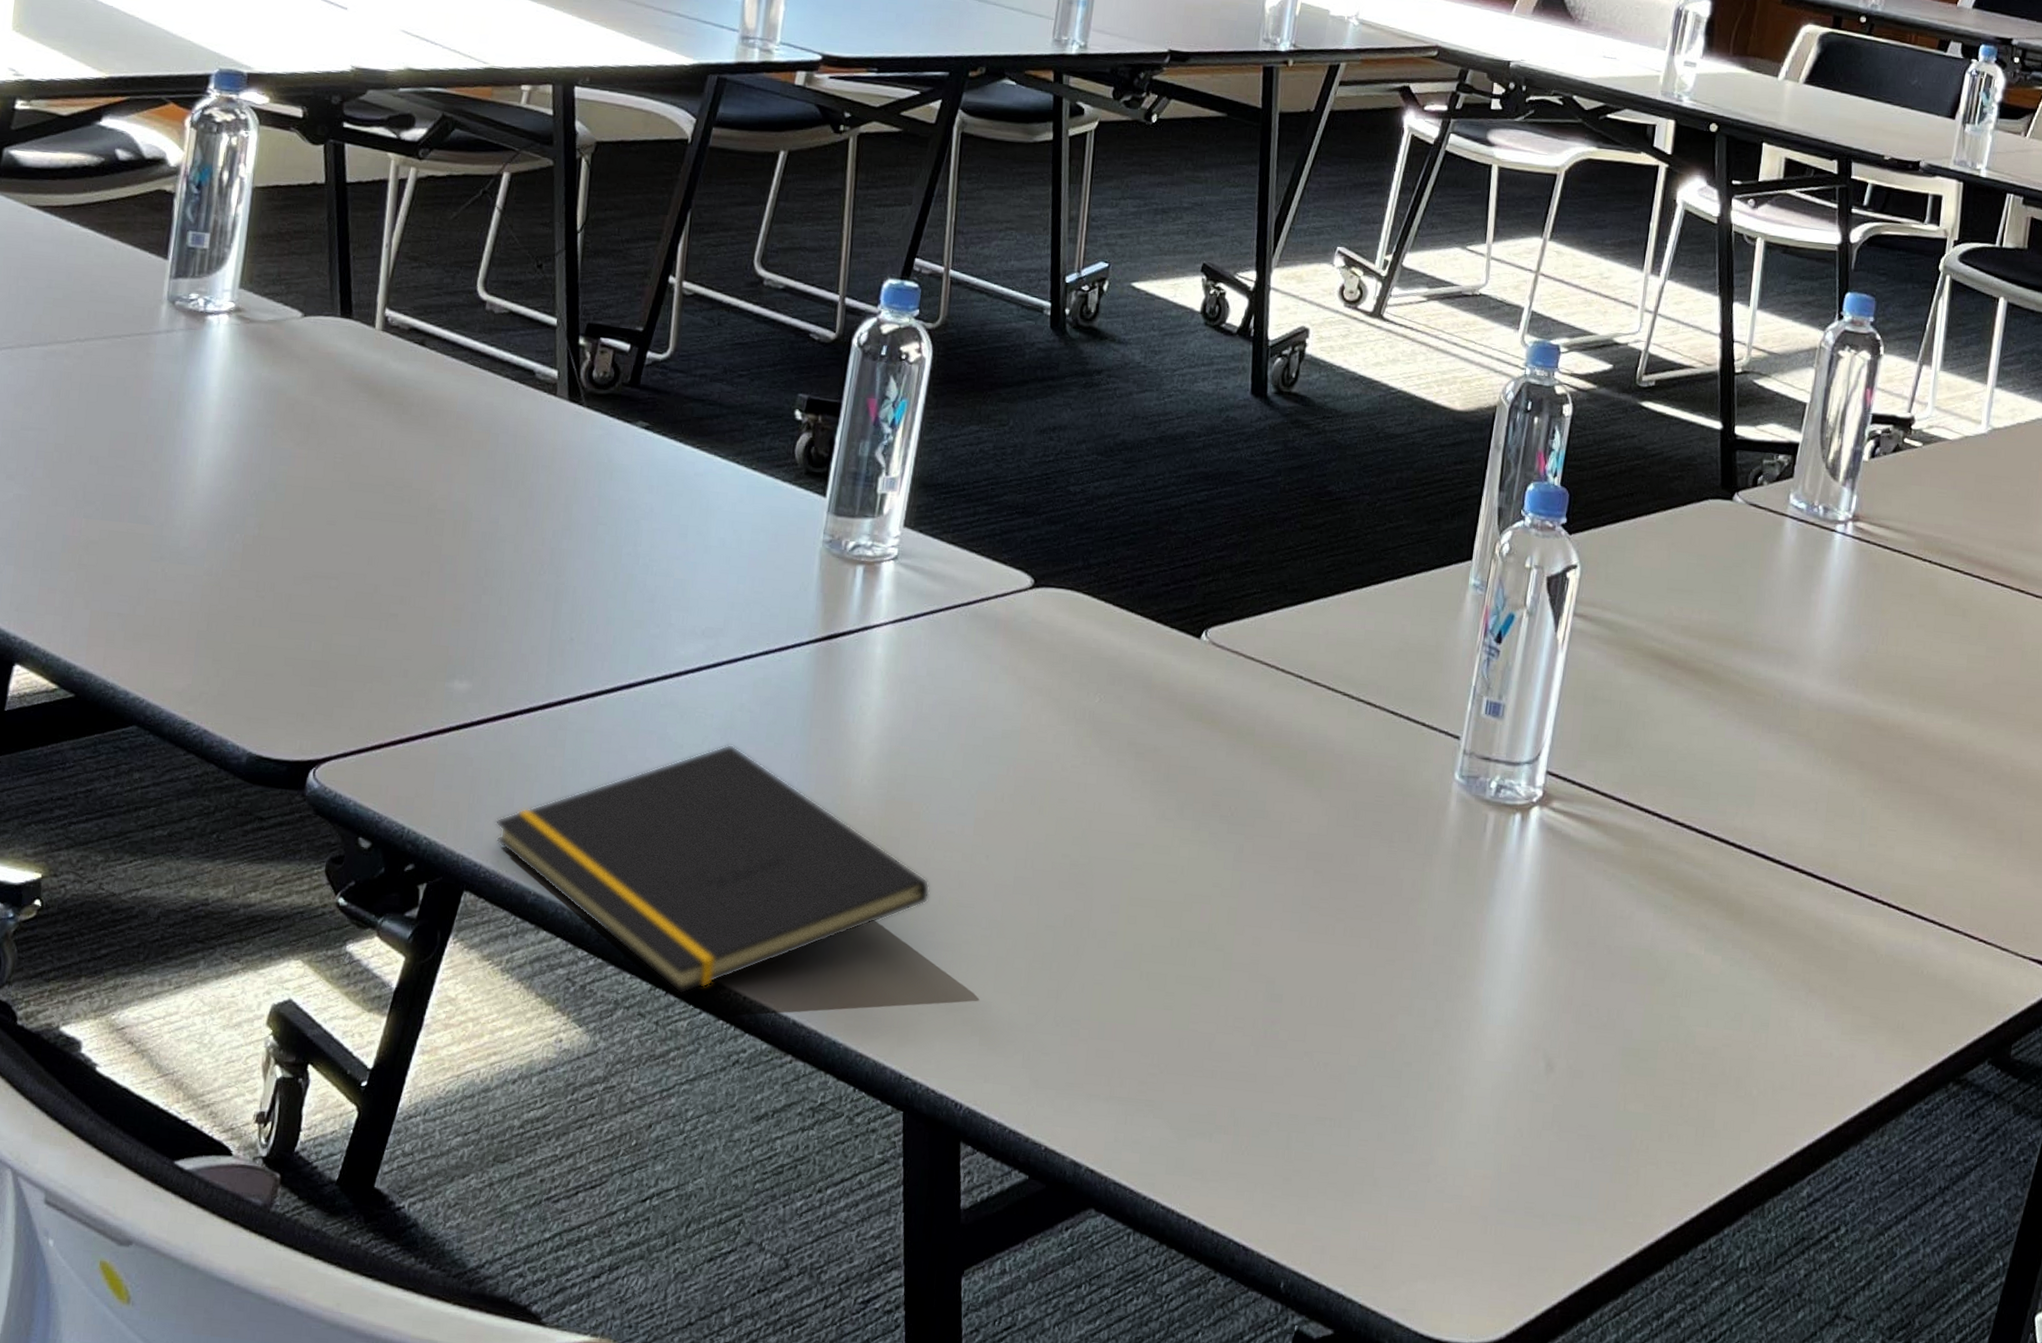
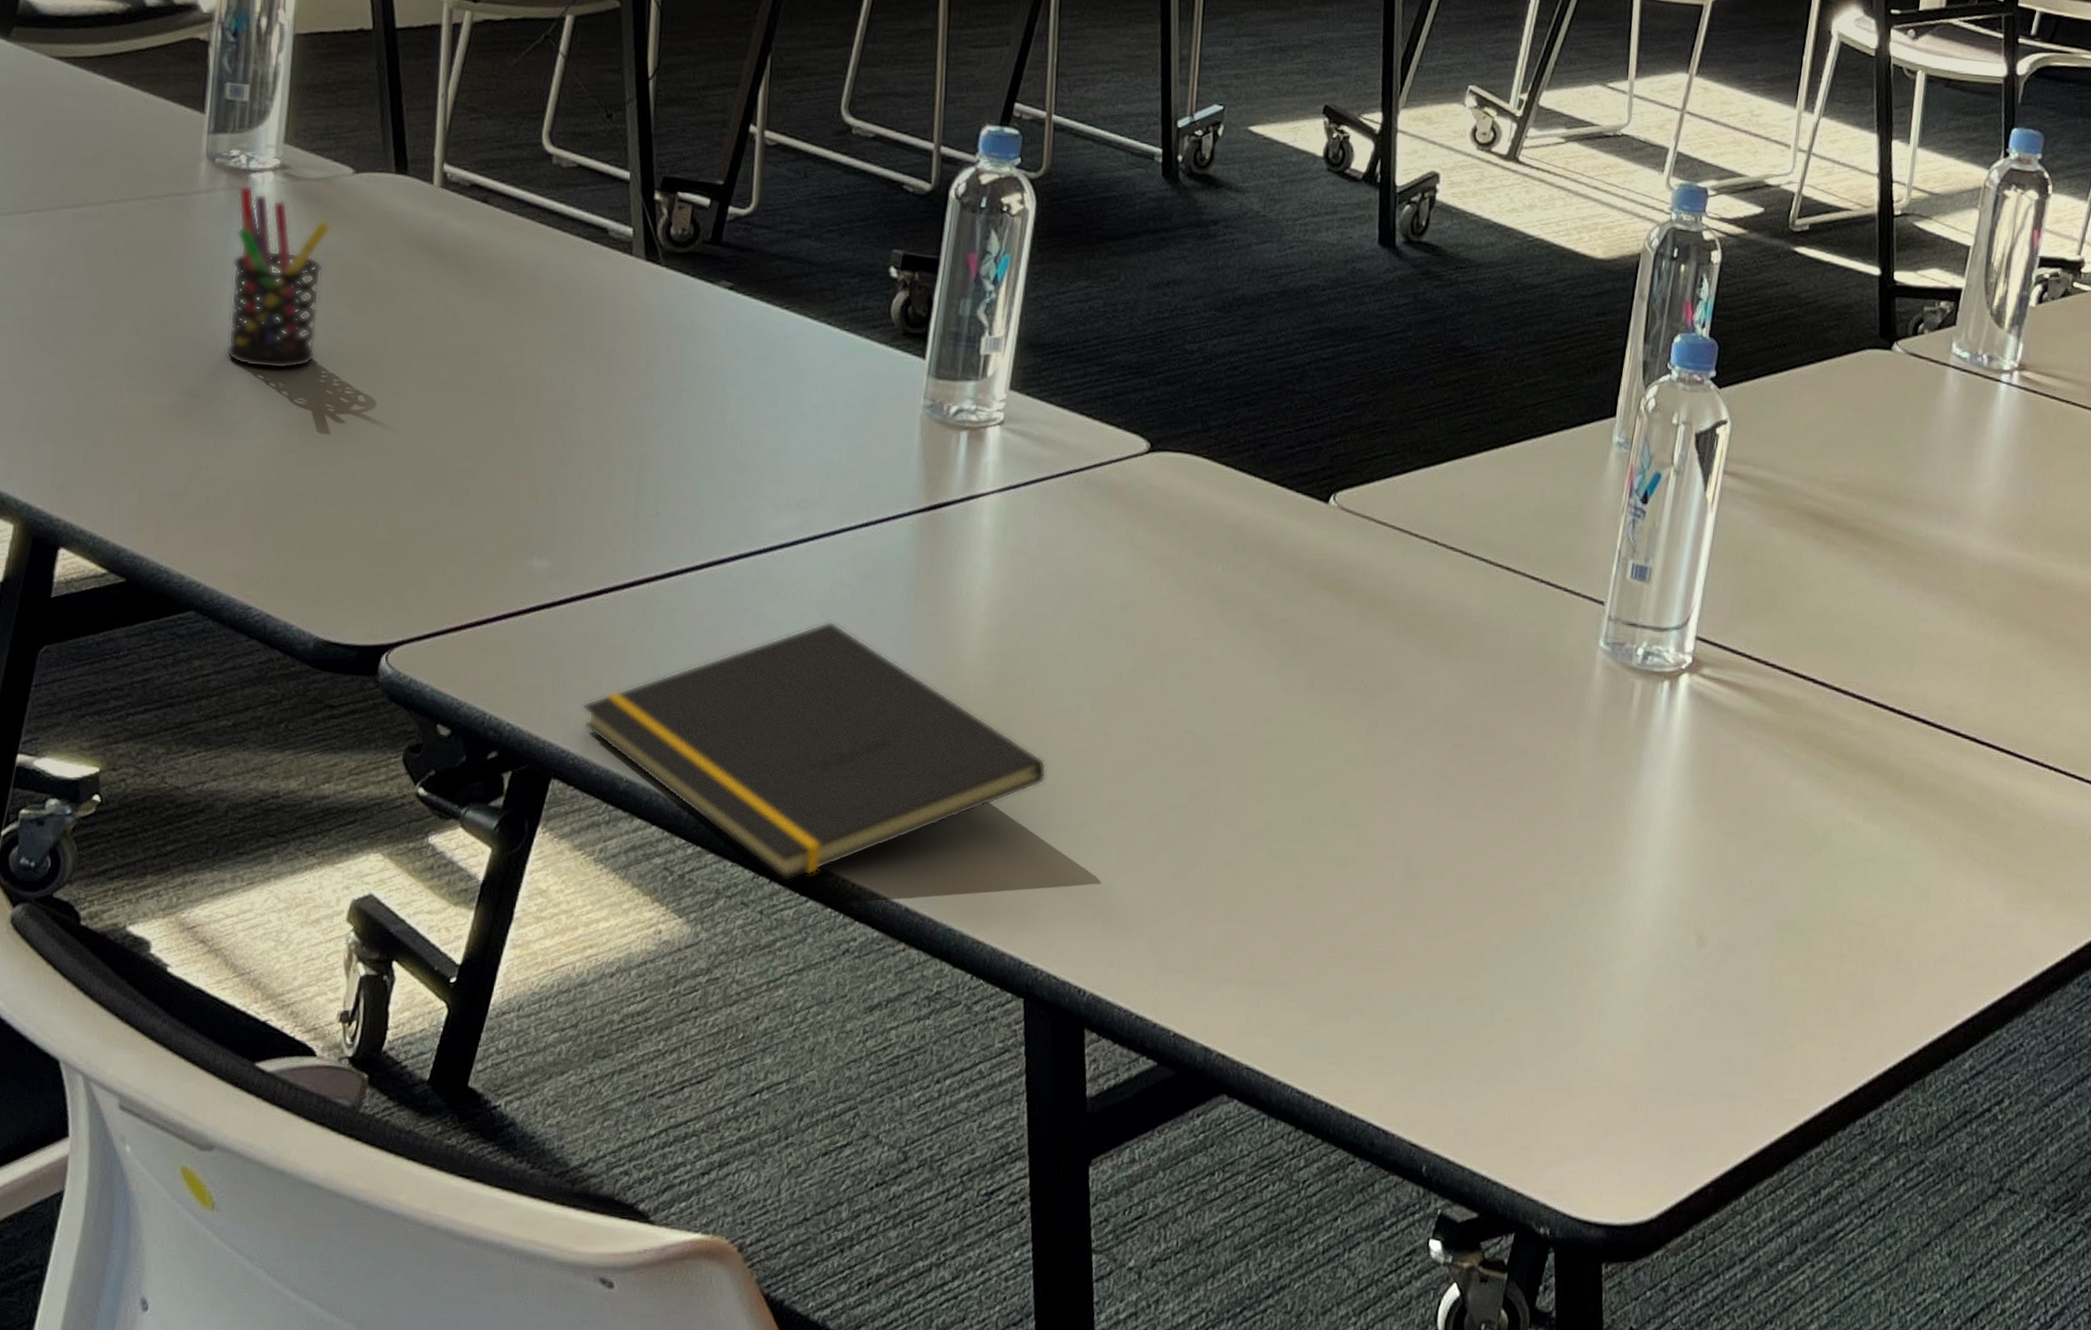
pen holder: none [176,325,280,499] -> present [225,184,332,370]

